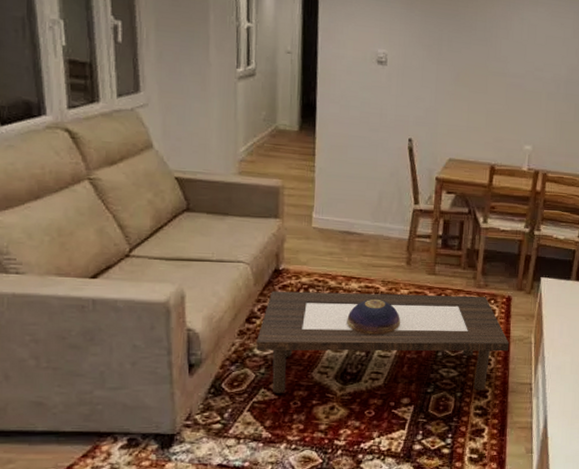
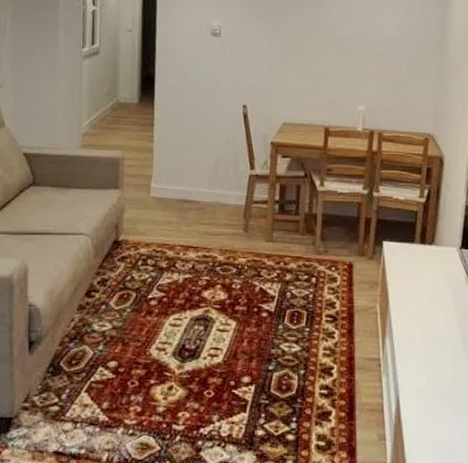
coffee table: present [256,291,510,393] -> none [95,262,354,372]
decorative bowl: present [347,299,400,335] -> none [185,270,239,307]

